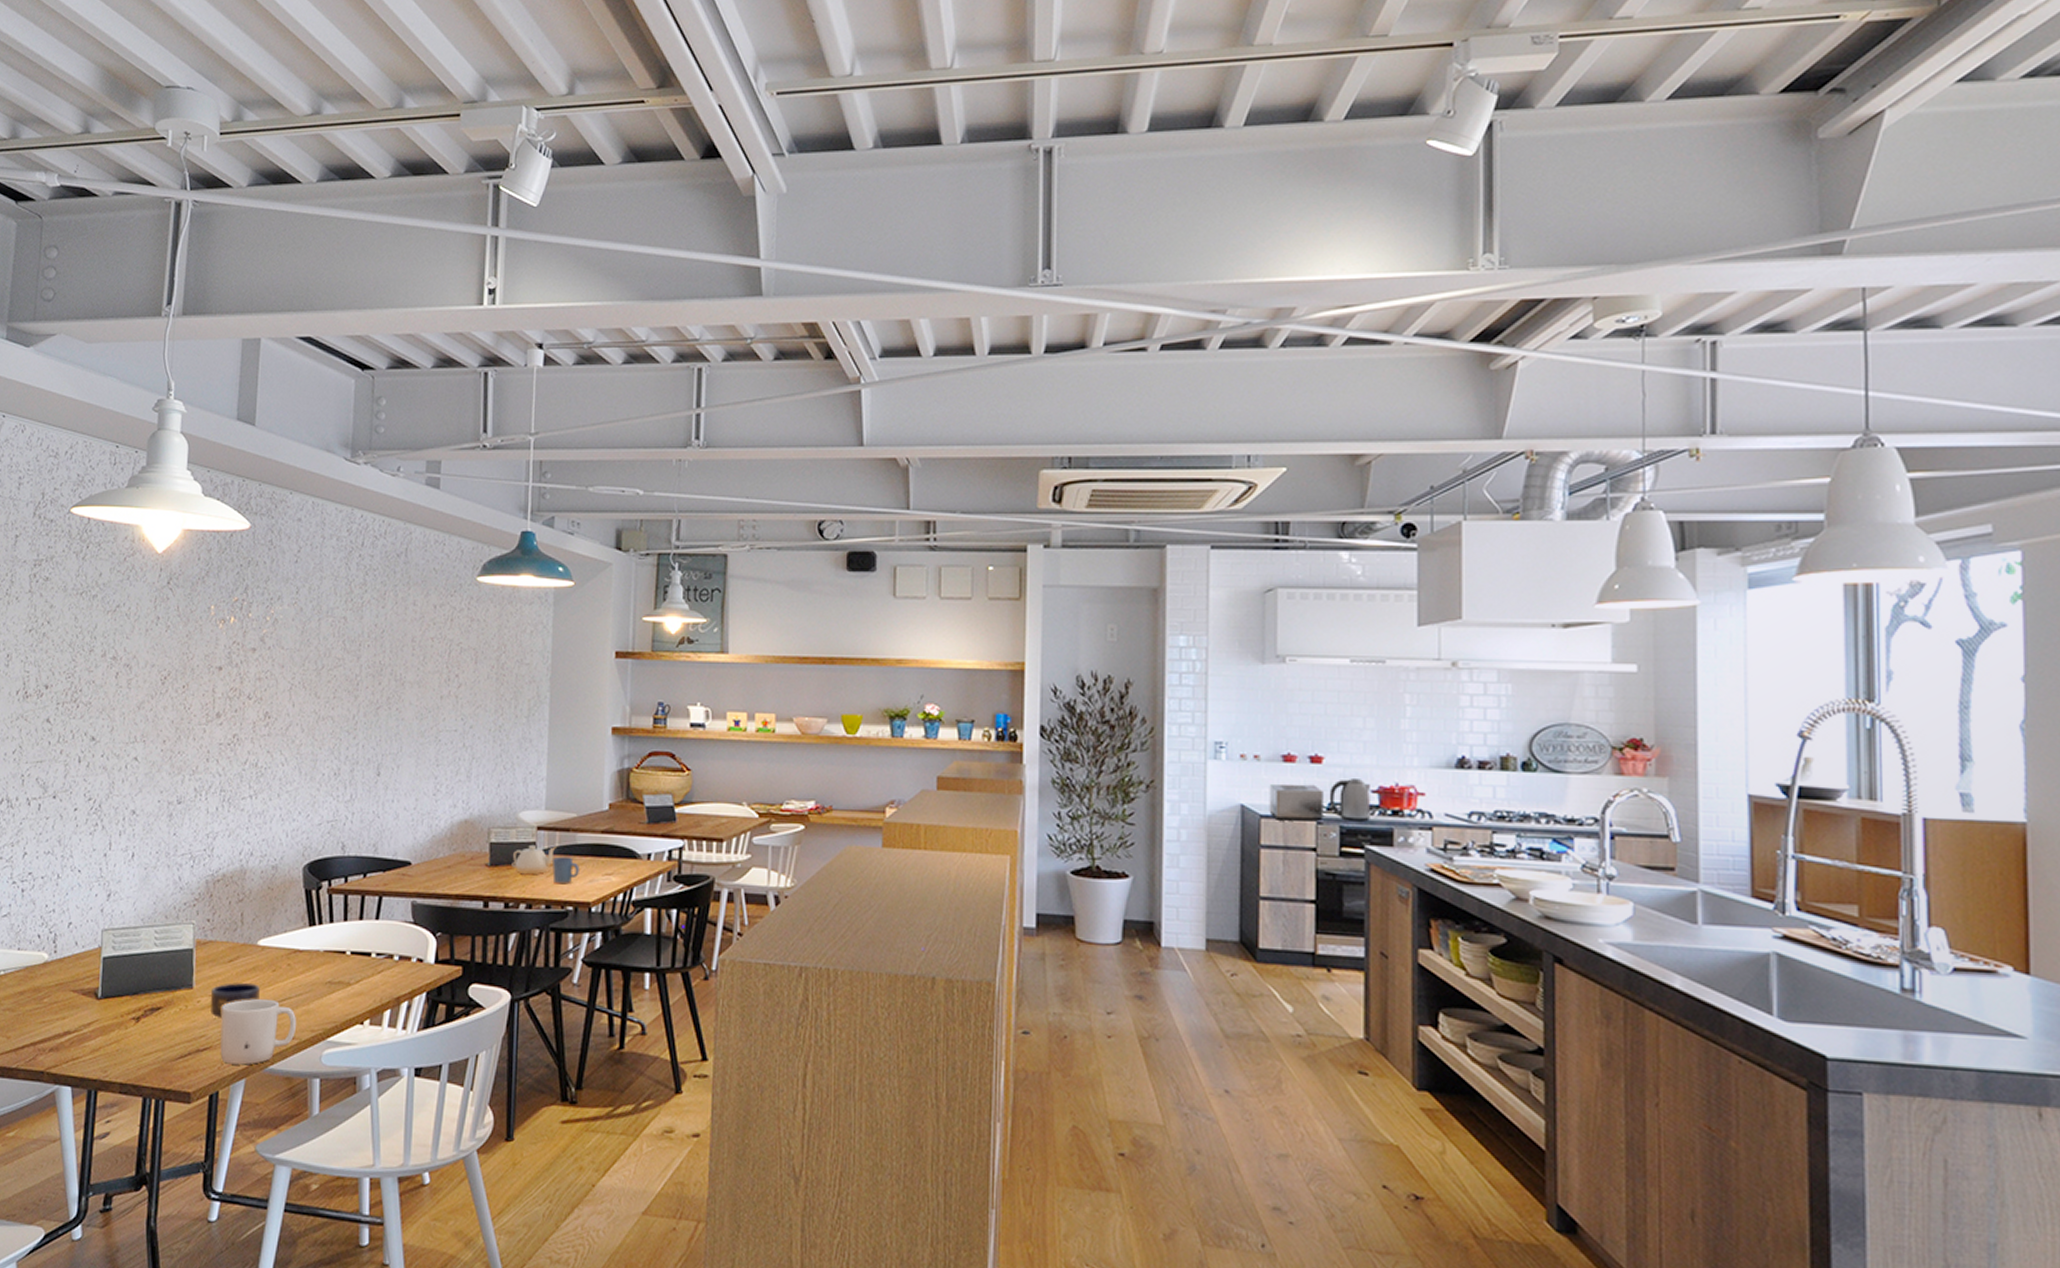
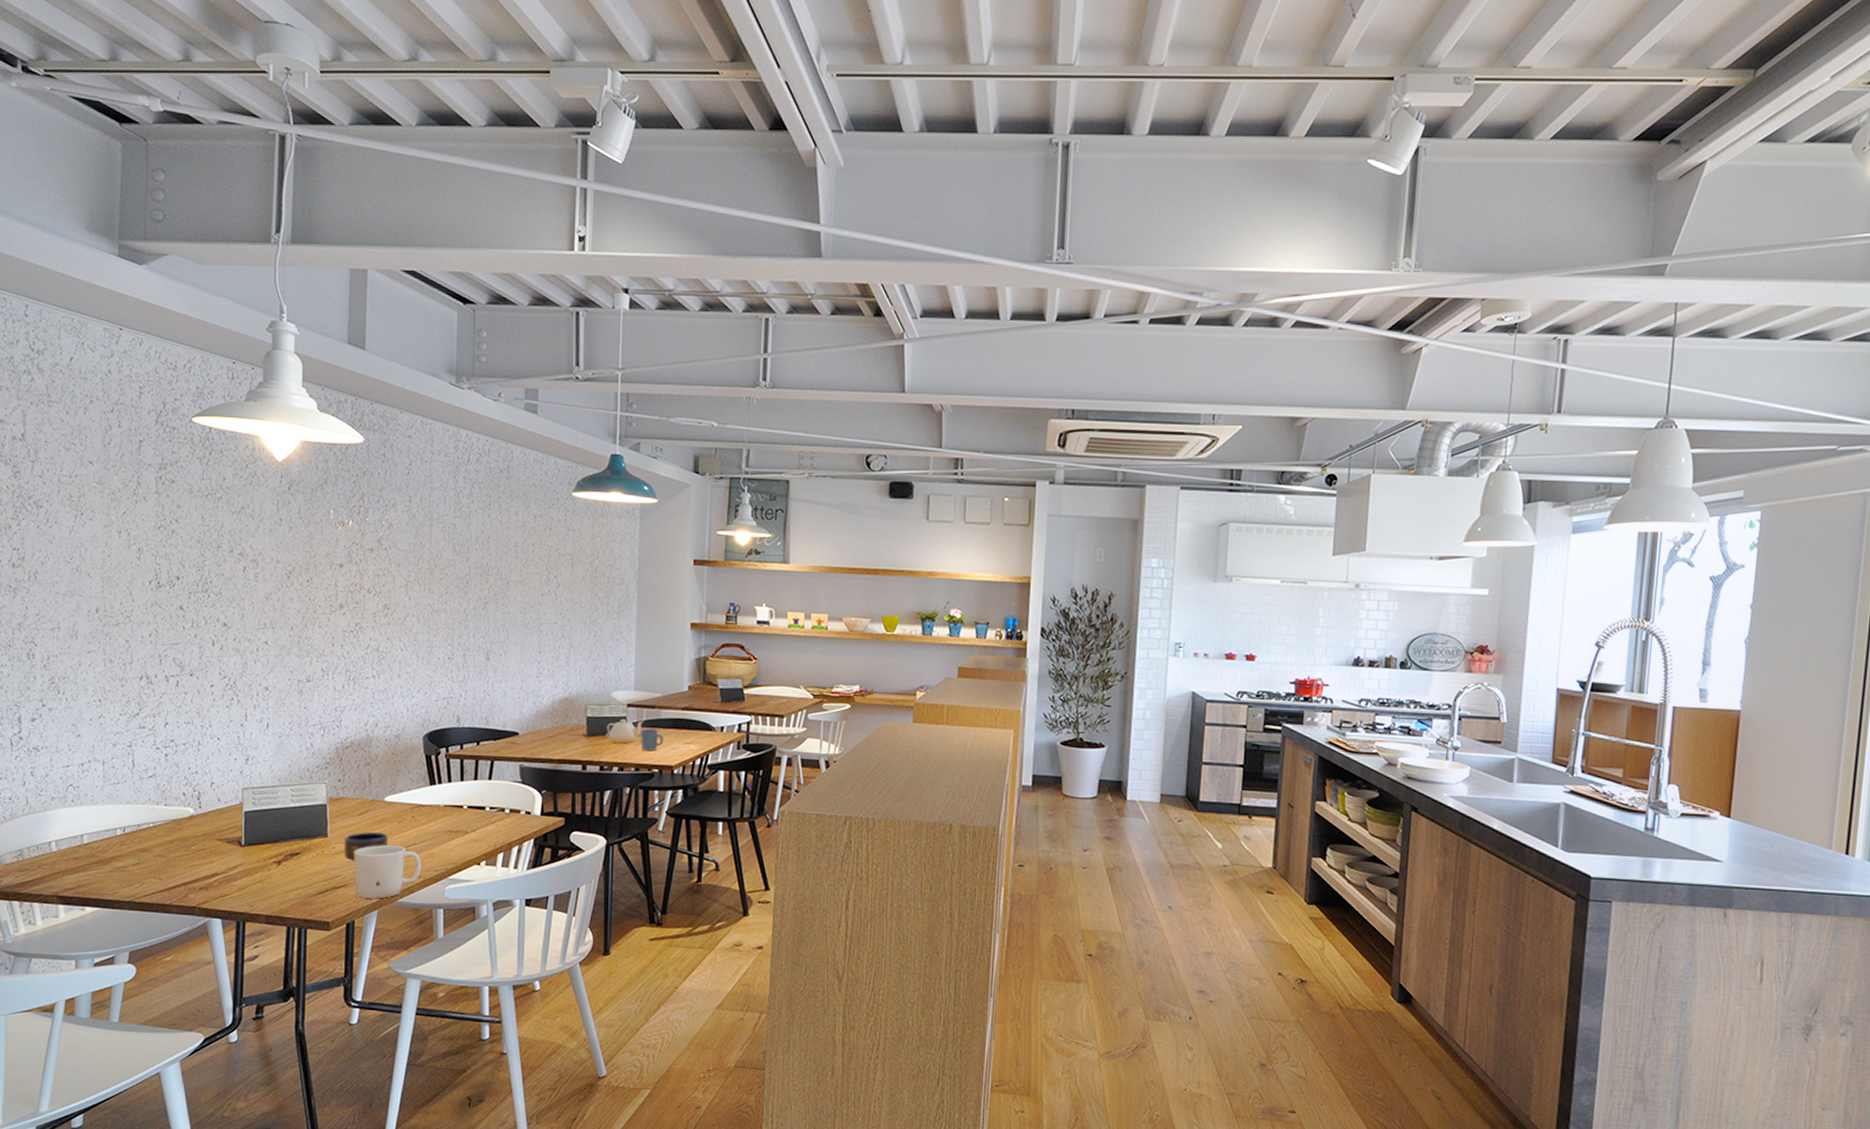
toaster: present [1269,783,1323,822] -> none [1213,676,1255,705]
kettle: present [1329,779,1370,823] -> none [1258,673,1289,707]

